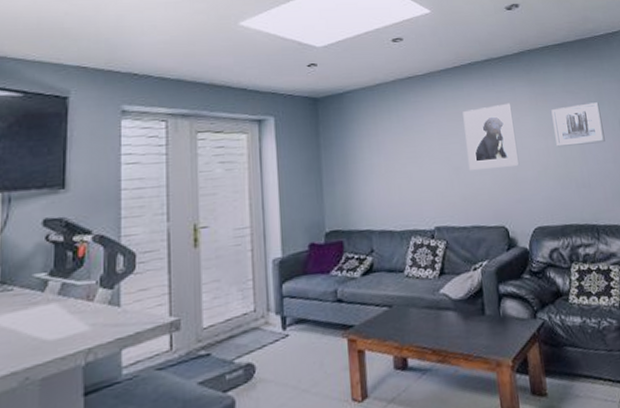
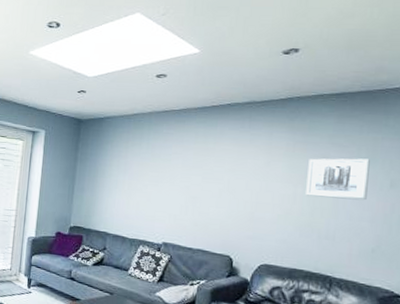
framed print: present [463,103,519,170] -> none [207,146,265,206]

